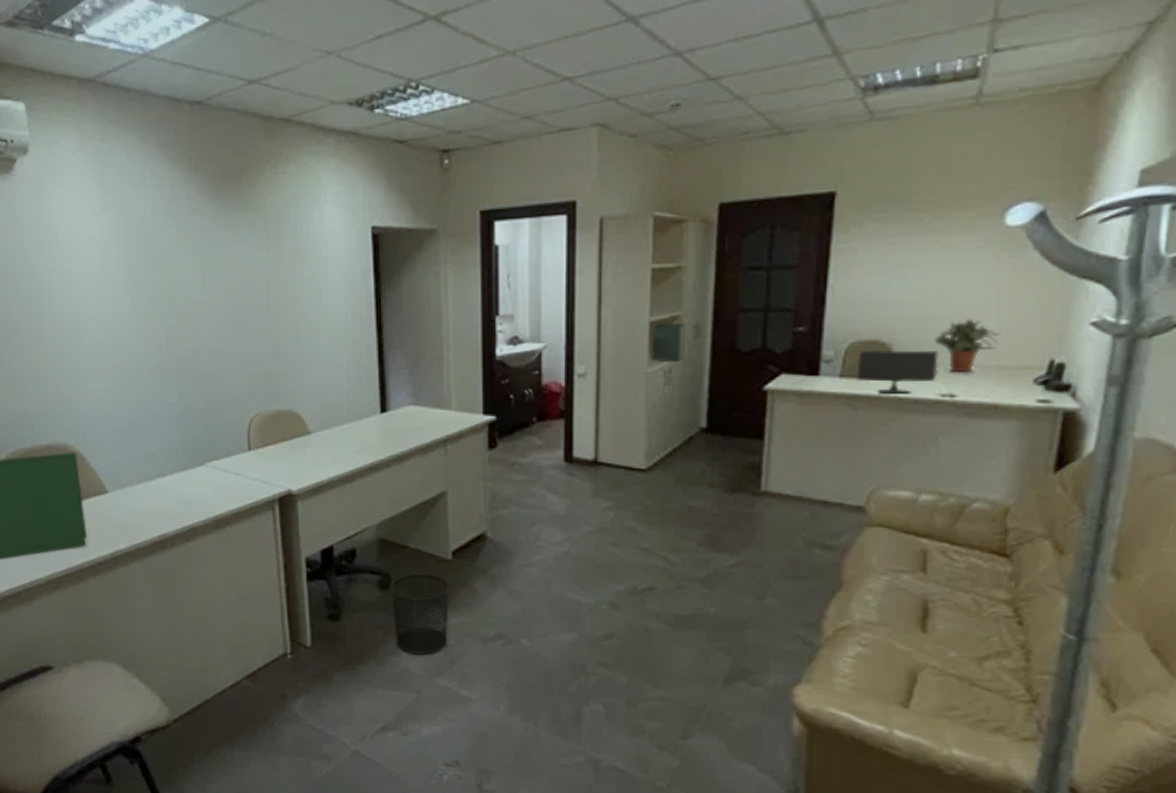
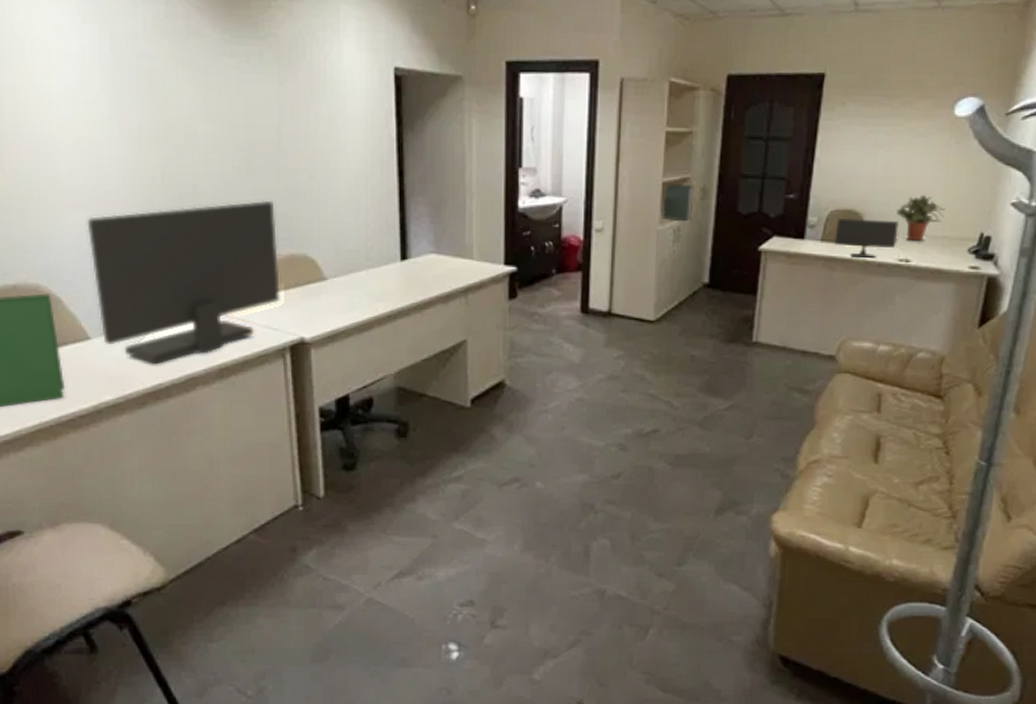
computer monitor: none [105,360,270,516] -> present [87,200,281,365]
waste bin: present [390,573,450,656] -> none [408,421,469,502]

